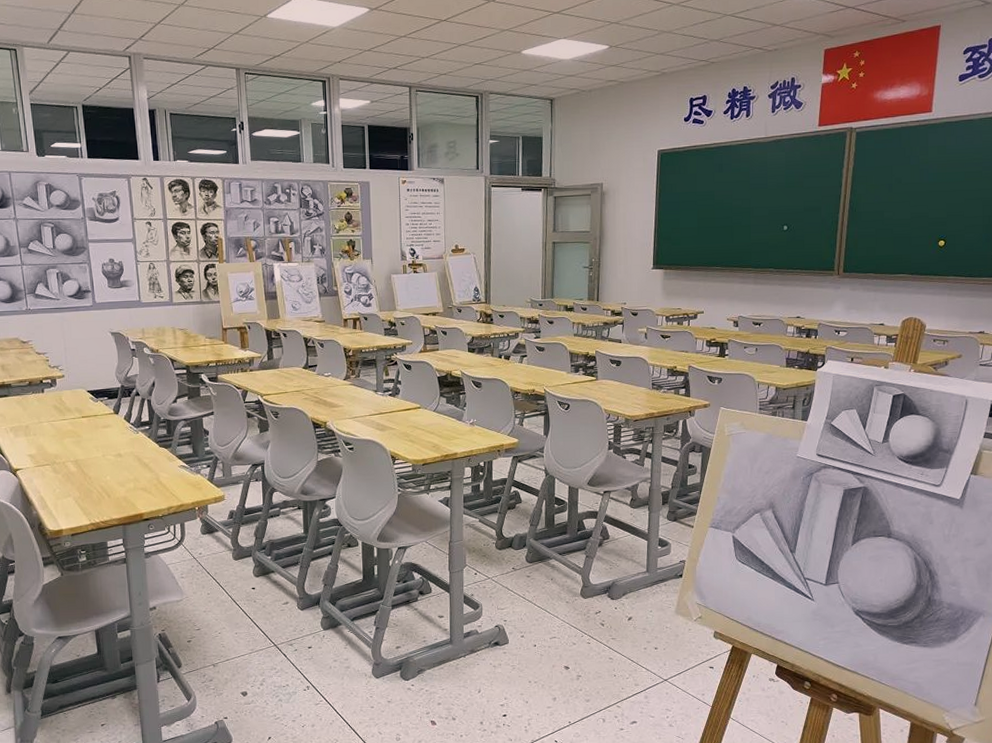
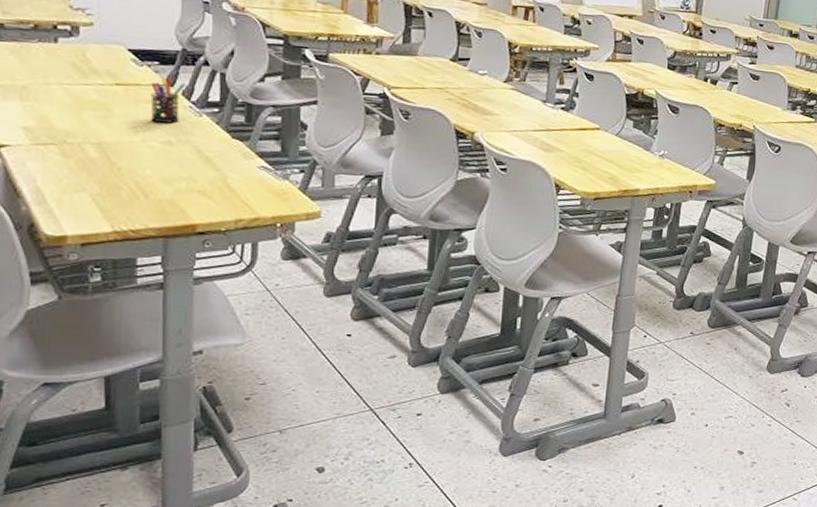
pen holder: none [104,408,126,441] -> present [150,77,186,124]

